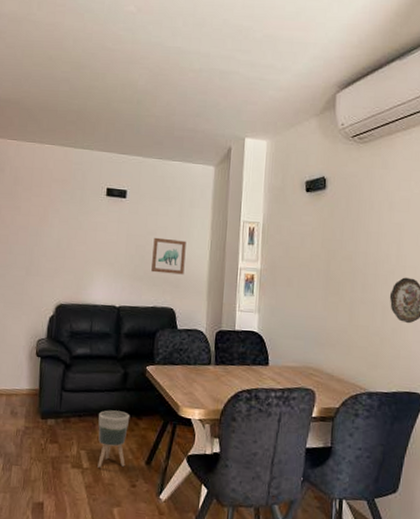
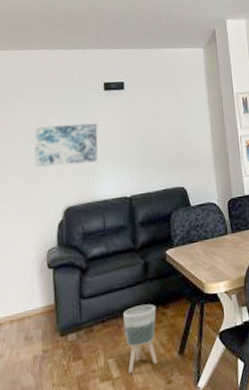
wall art: none [34,222,96,266] -> present [34,123,98,167]
wall art: present [151,237,186,275] -> none [156,120,190,156]

